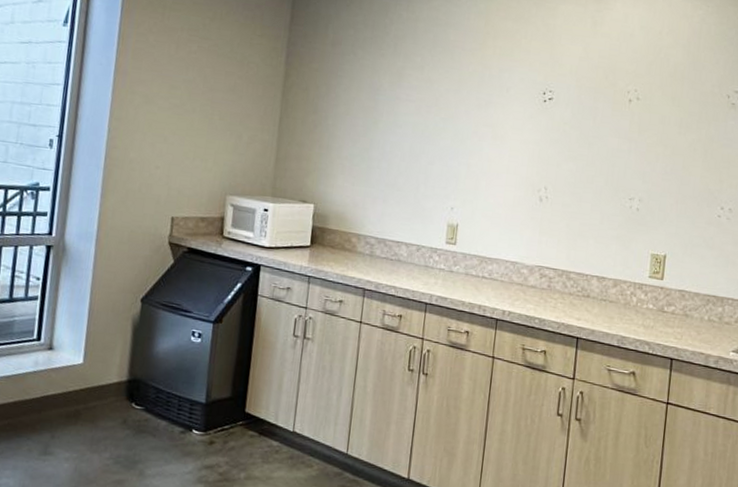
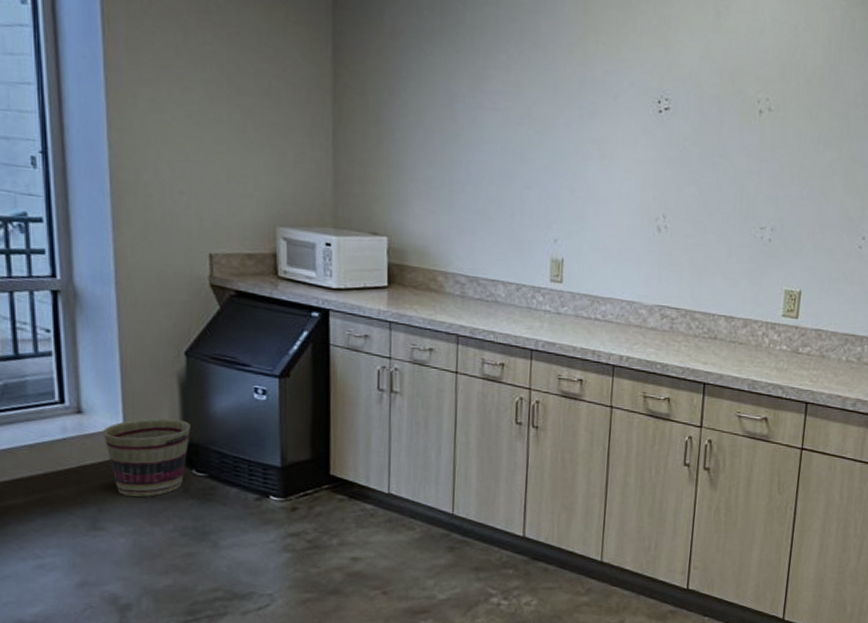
basket: none [66,355,137,426] -> present [103,418,191,498]

